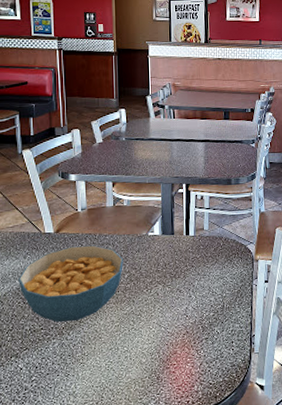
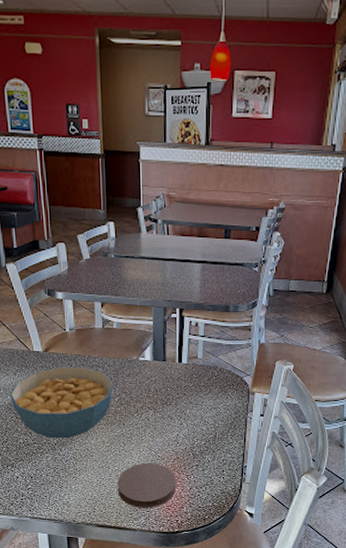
coaster: none [126,339,186,392] -> present [117,462,176,509]

